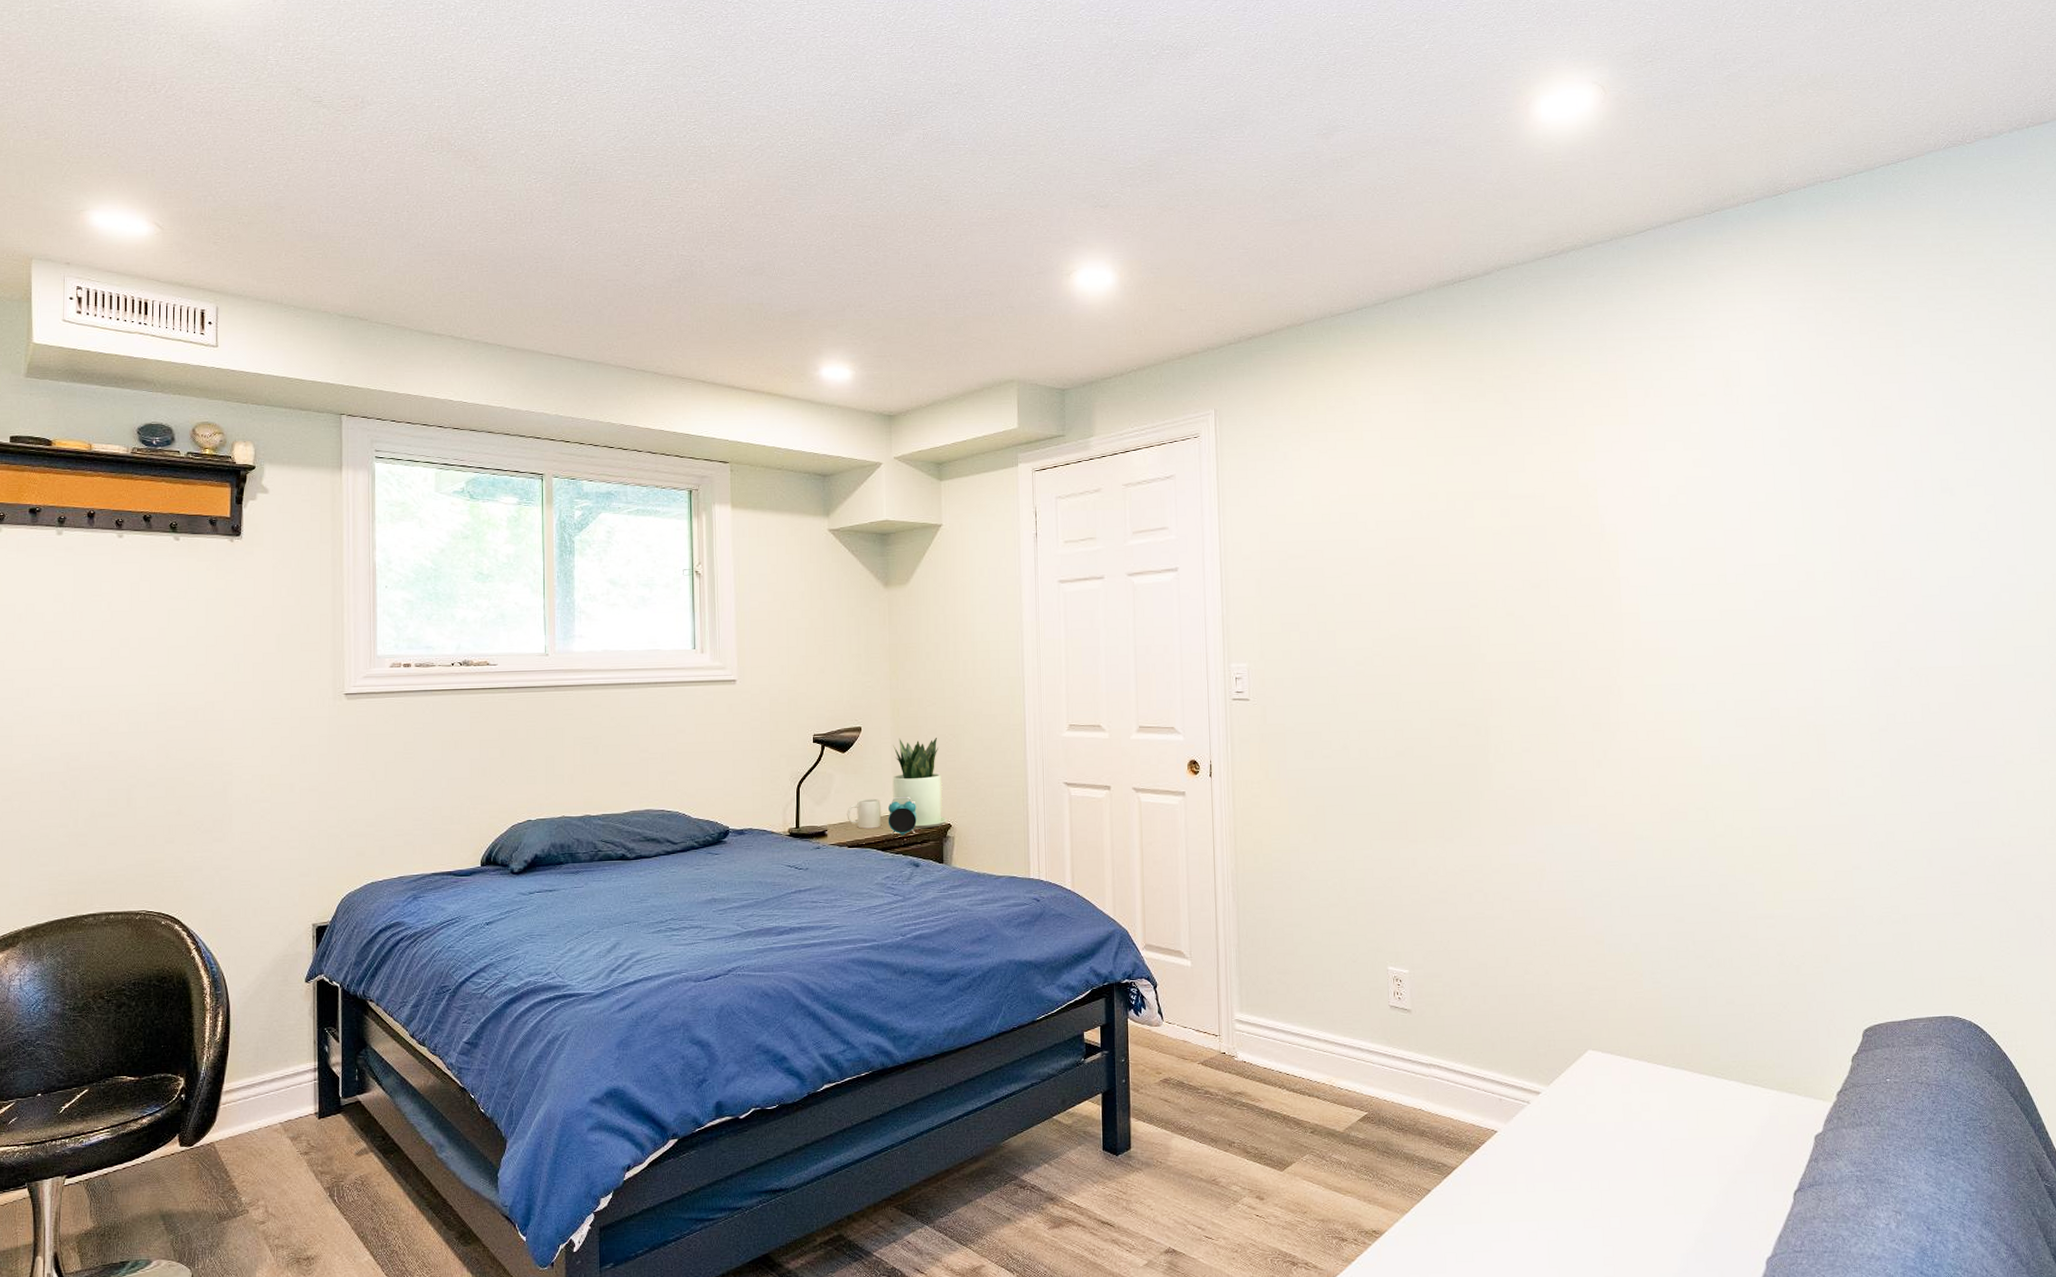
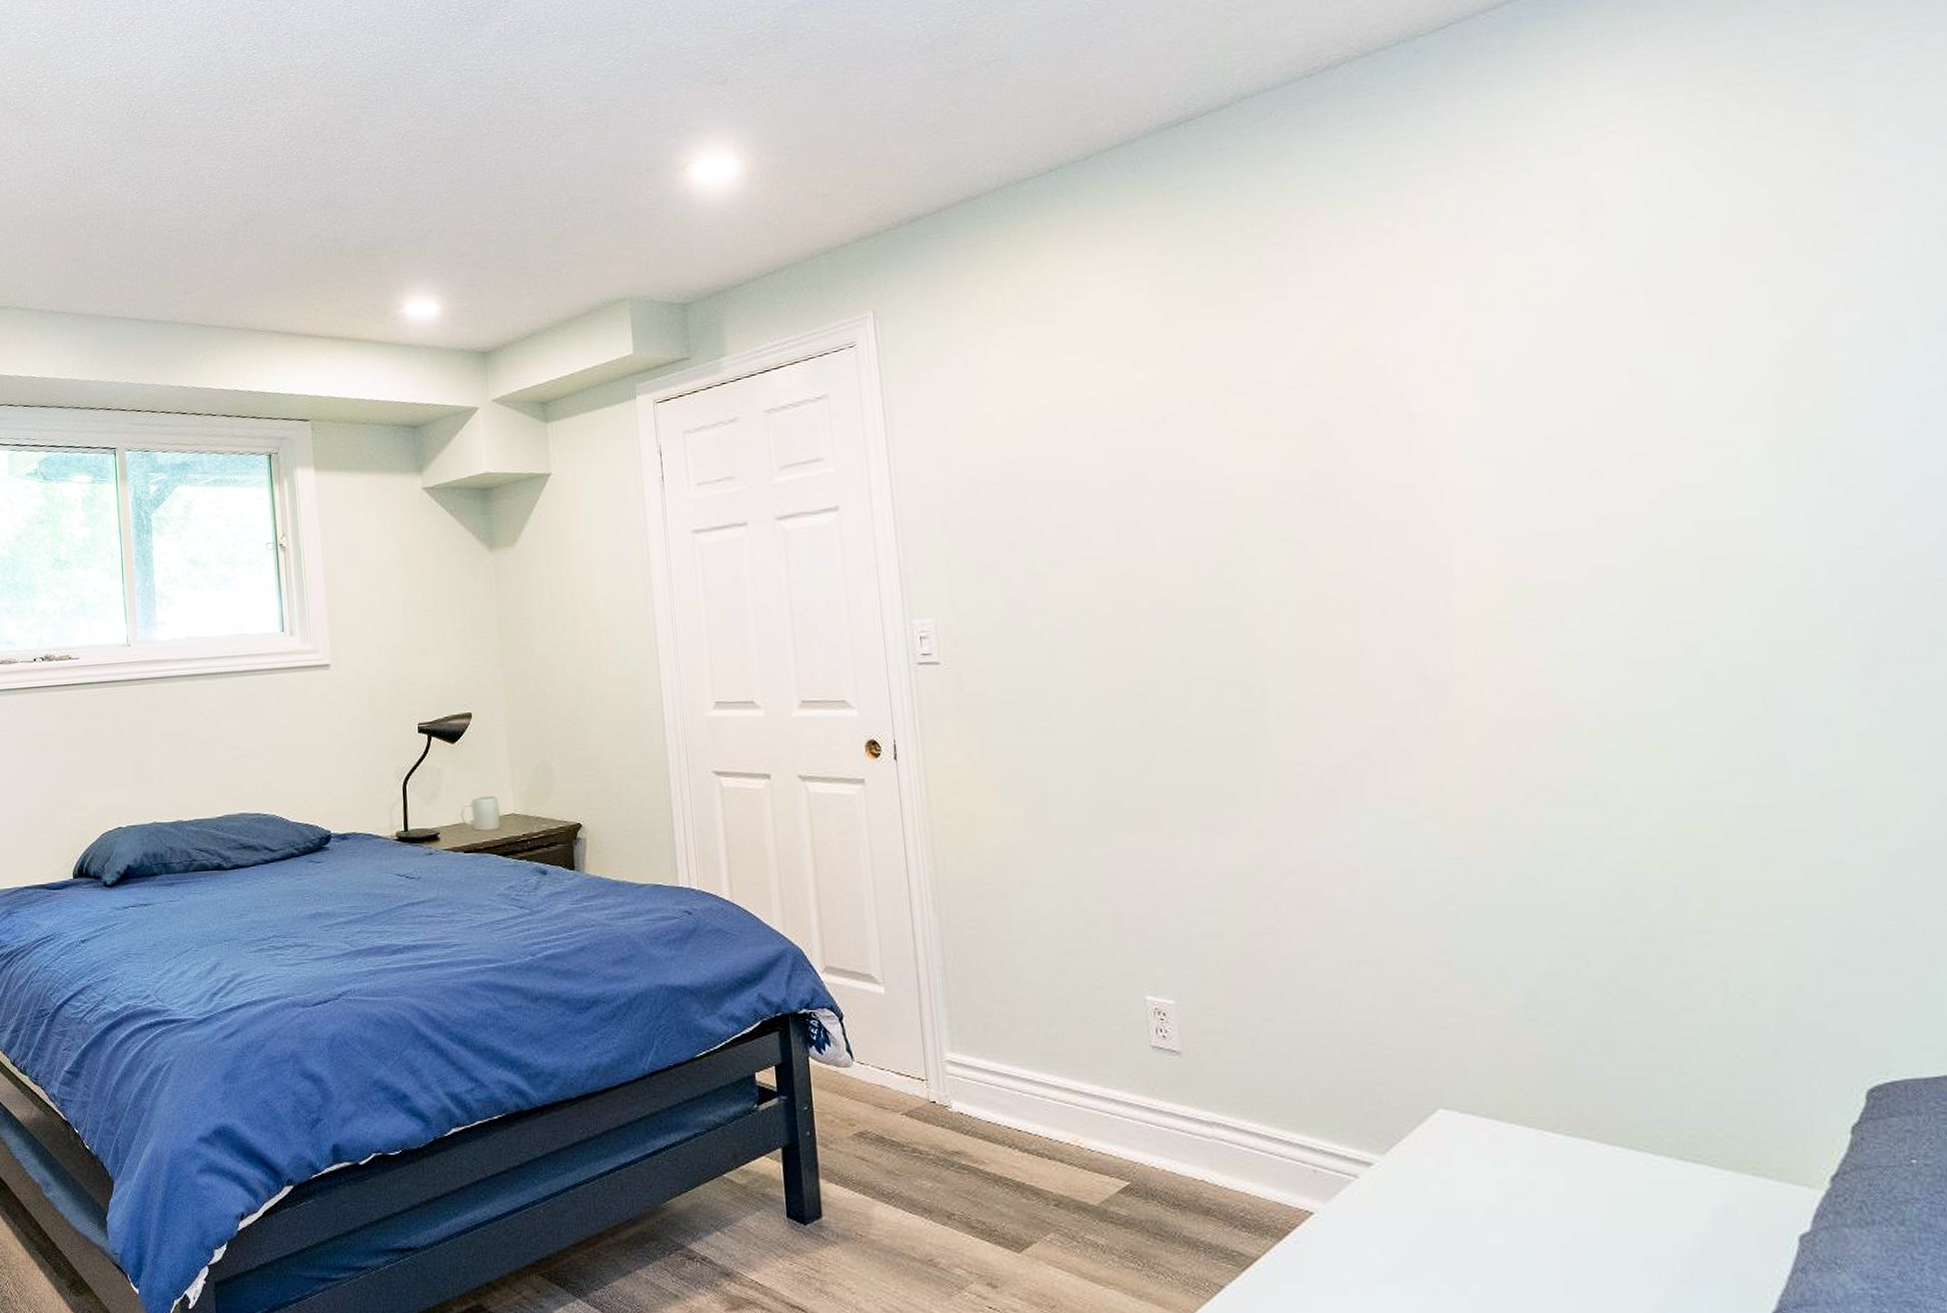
alarm clock: present [888,797,917,836] -> none [507,793,541,838]
planter: present [893,738,947,829] -> none [509,723,576,831]

